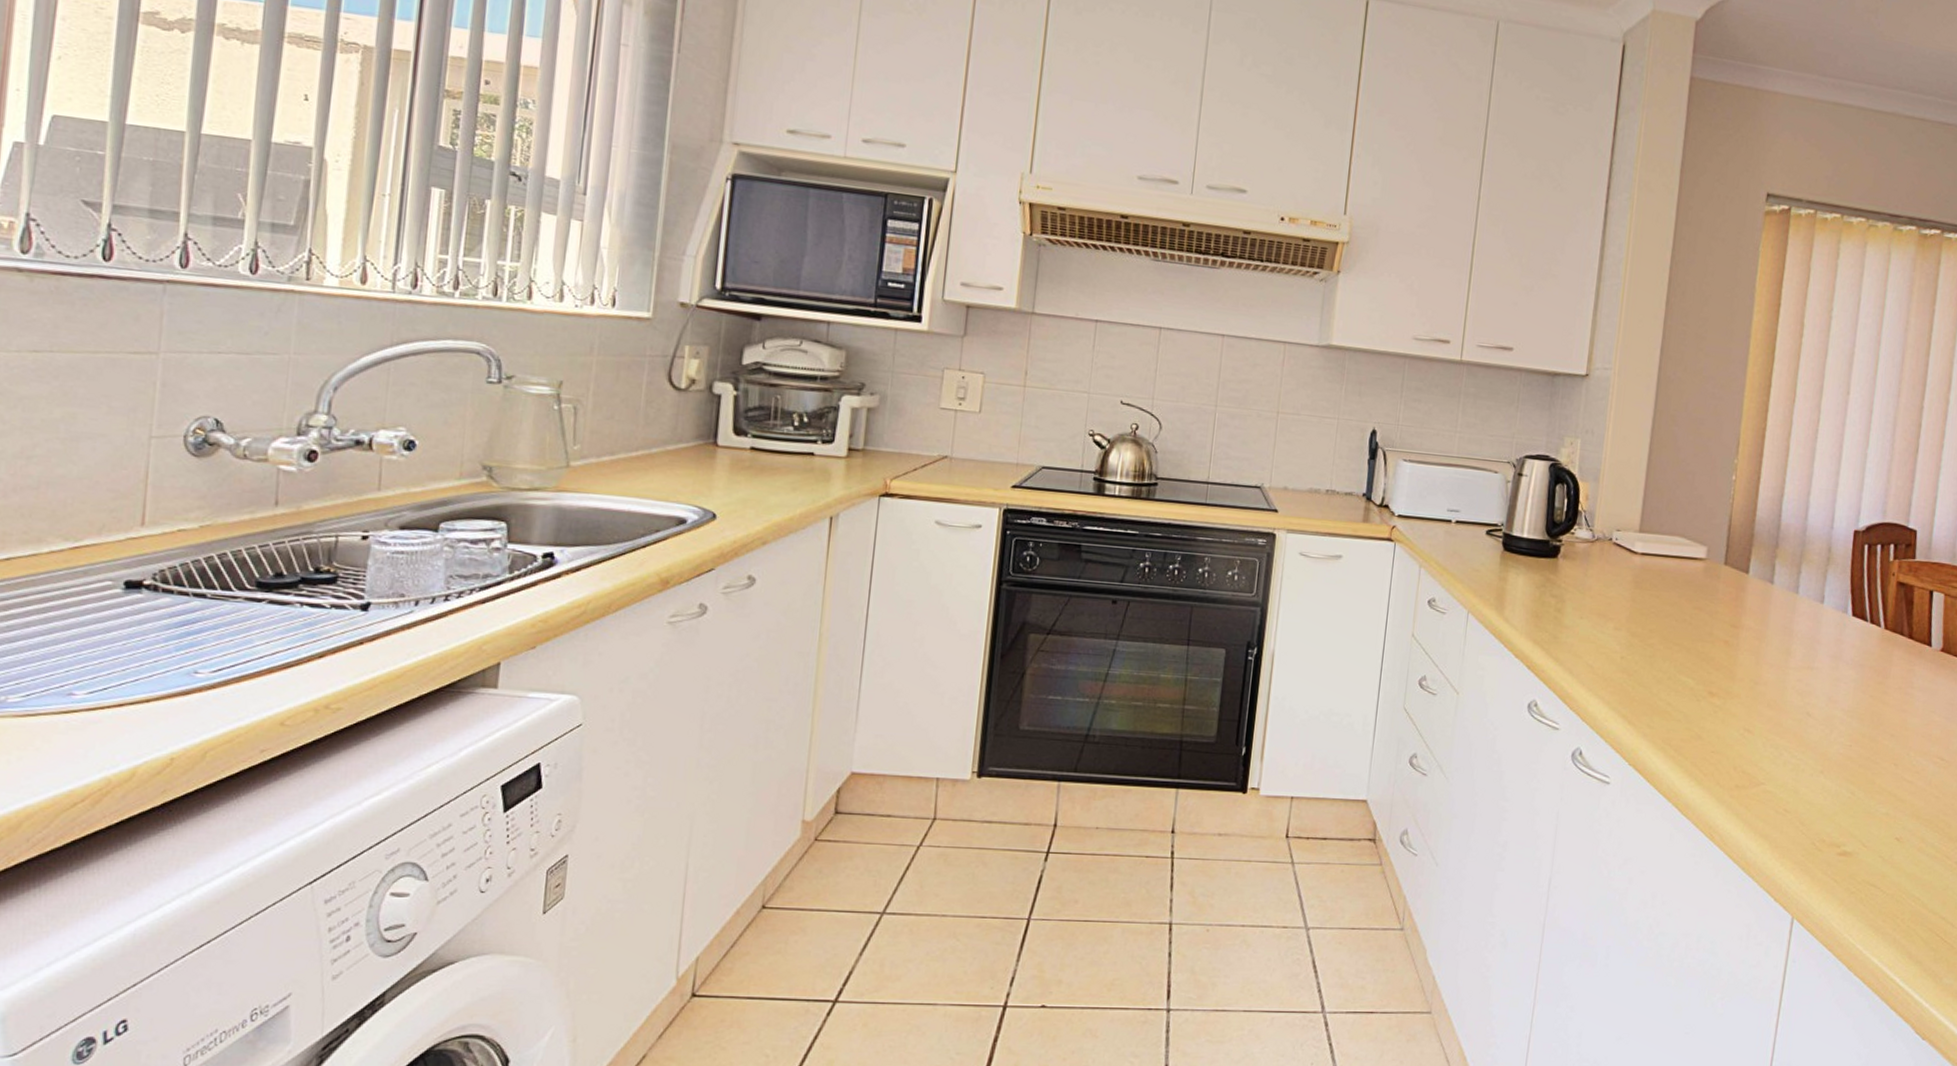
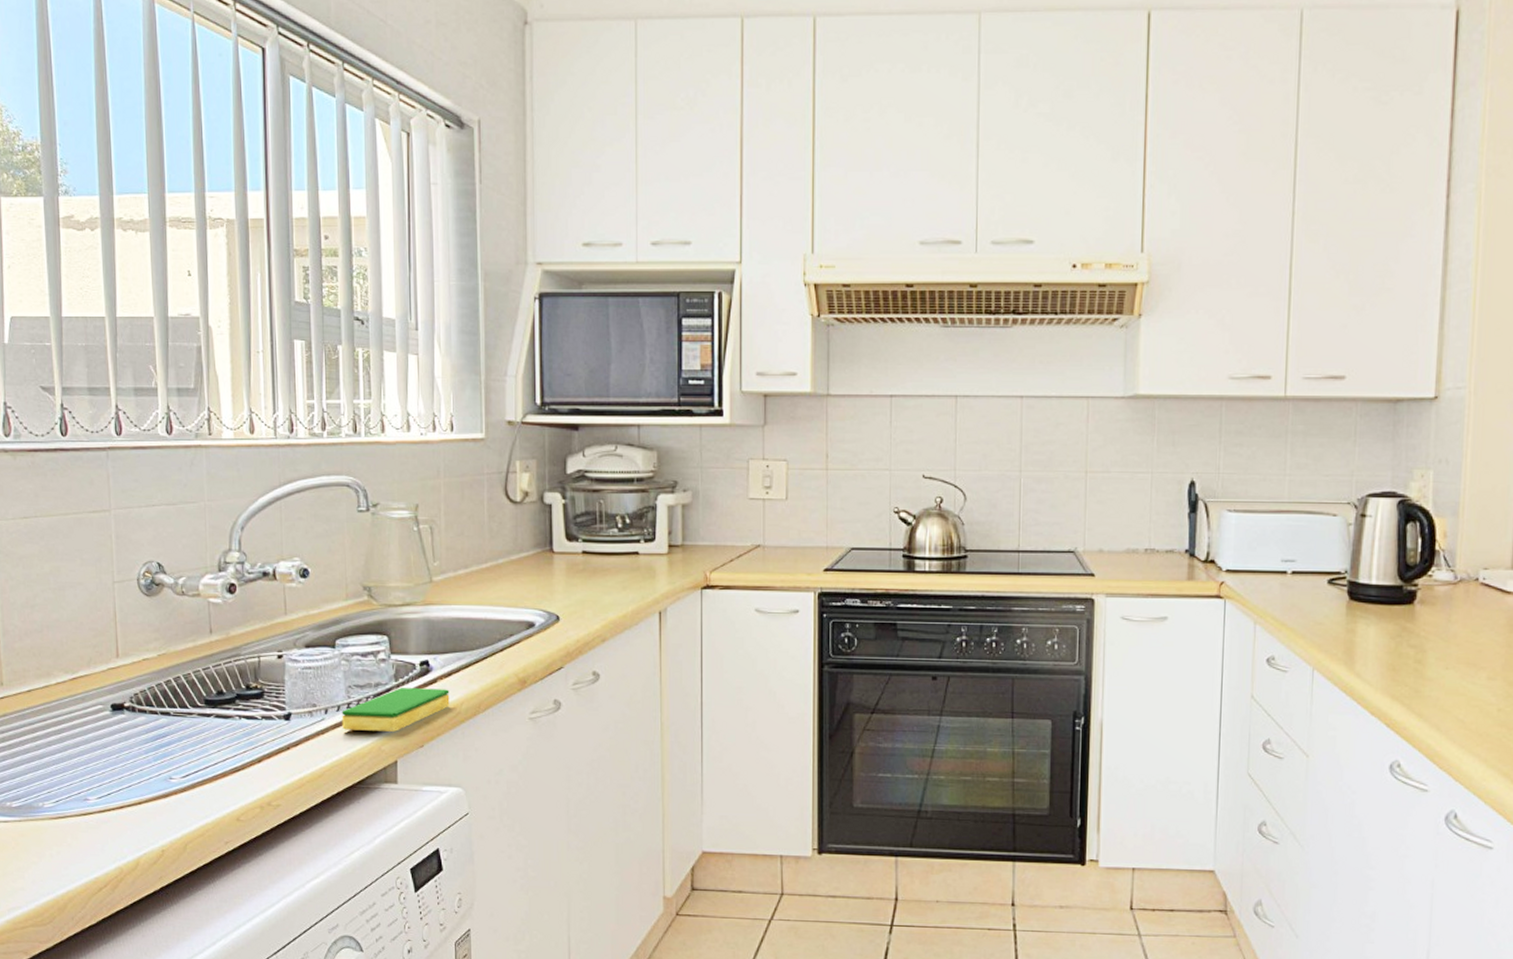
dish sponge: none [435,581,575,630] -> present [342,688,450,732]

